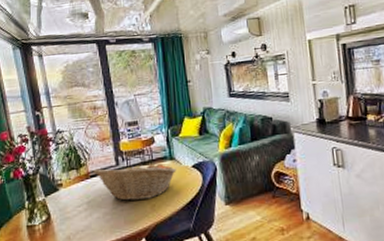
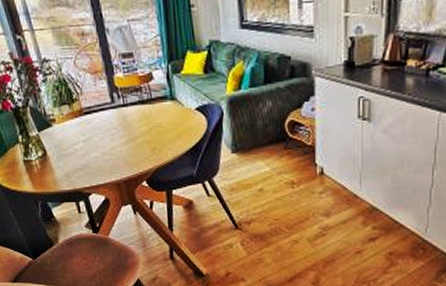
fruit basket: present [93,162,176,201] -> none [86,100,178,142]

